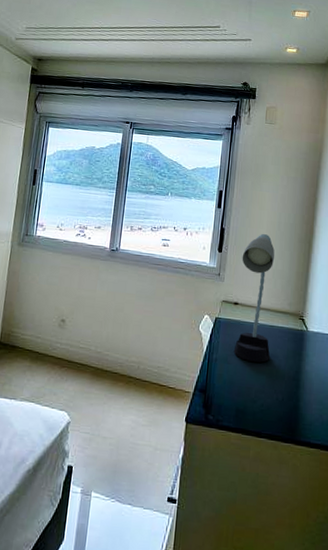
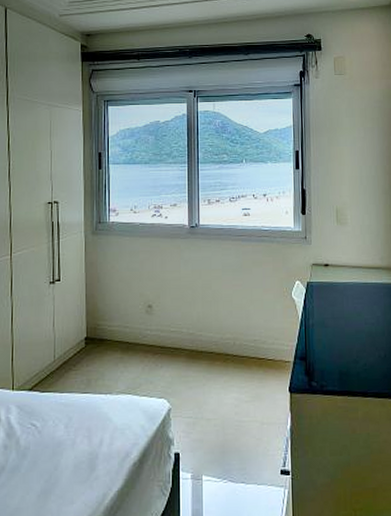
desk lamp: present [233,234,275,363] -> none [327,190,368,322]

